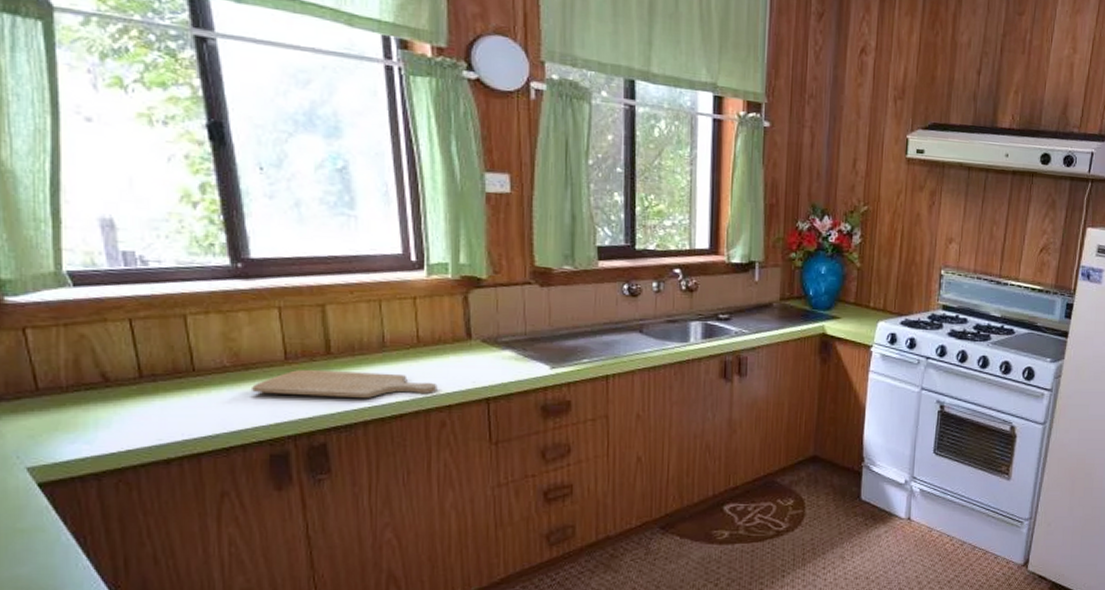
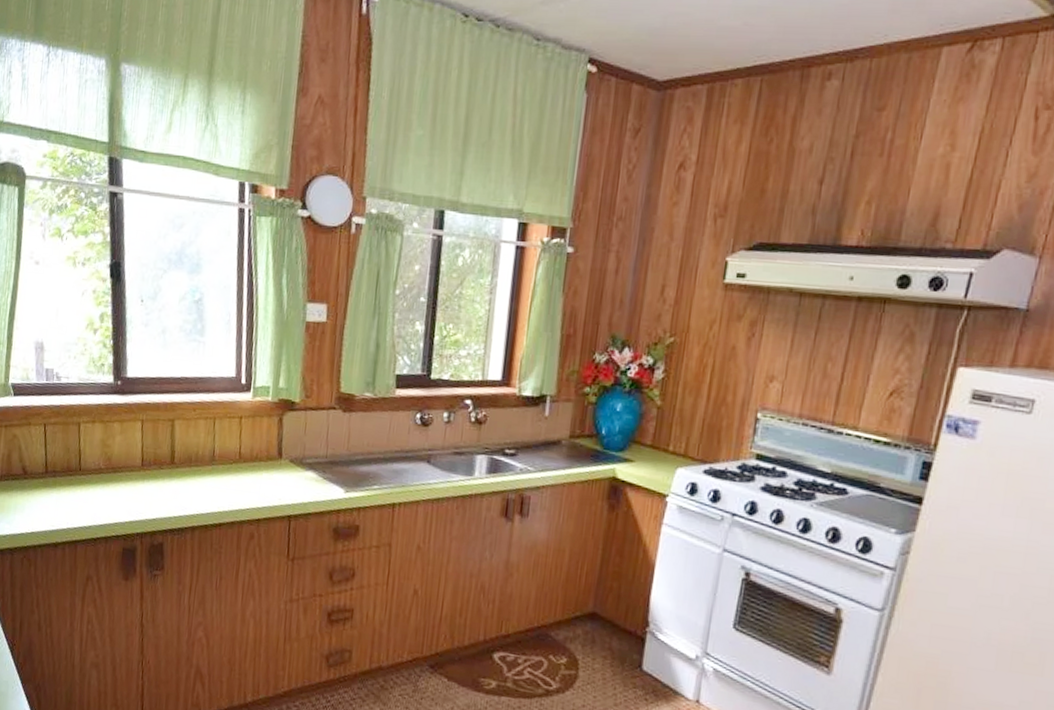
chopping board: present [252,369,438,398] -> none [116,475,251,507]

